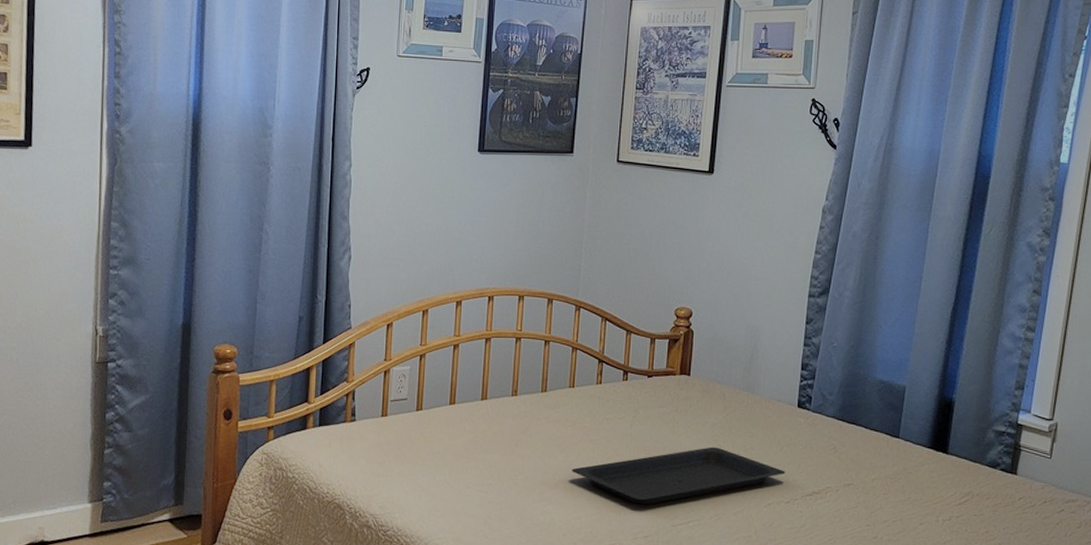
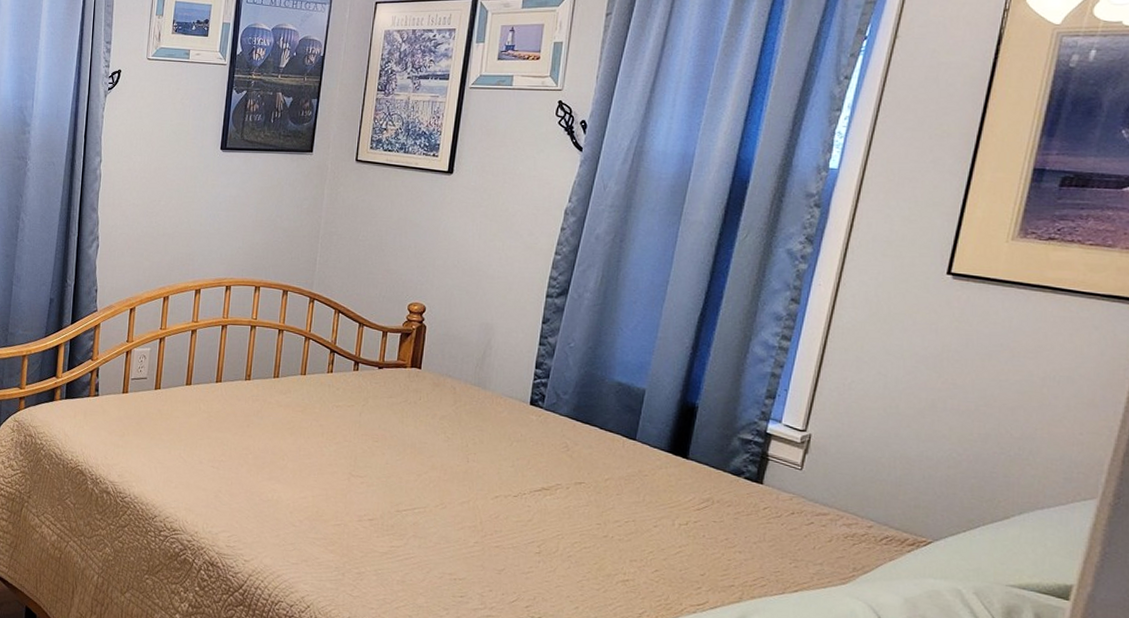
serving tray: present [571,447,786,505] -> none [300,438,515,490]

